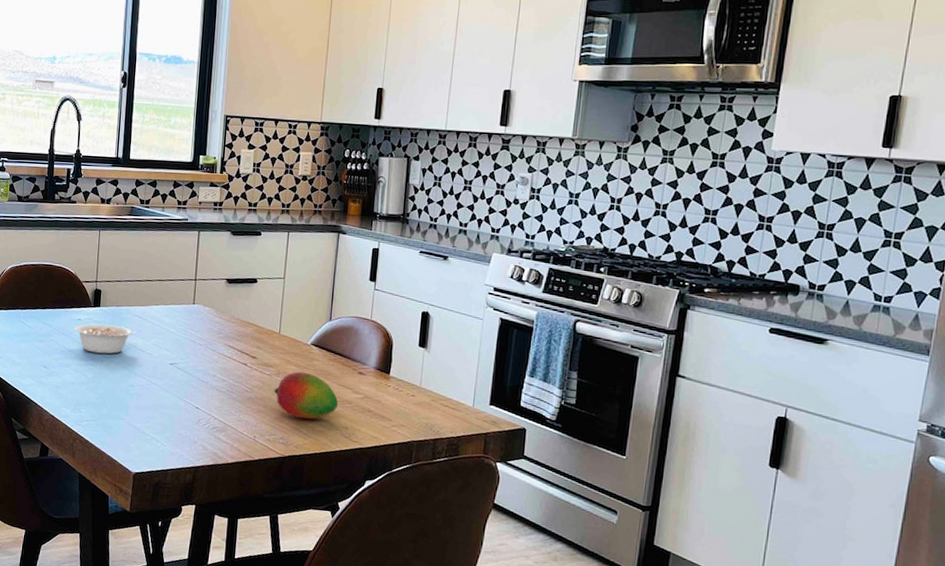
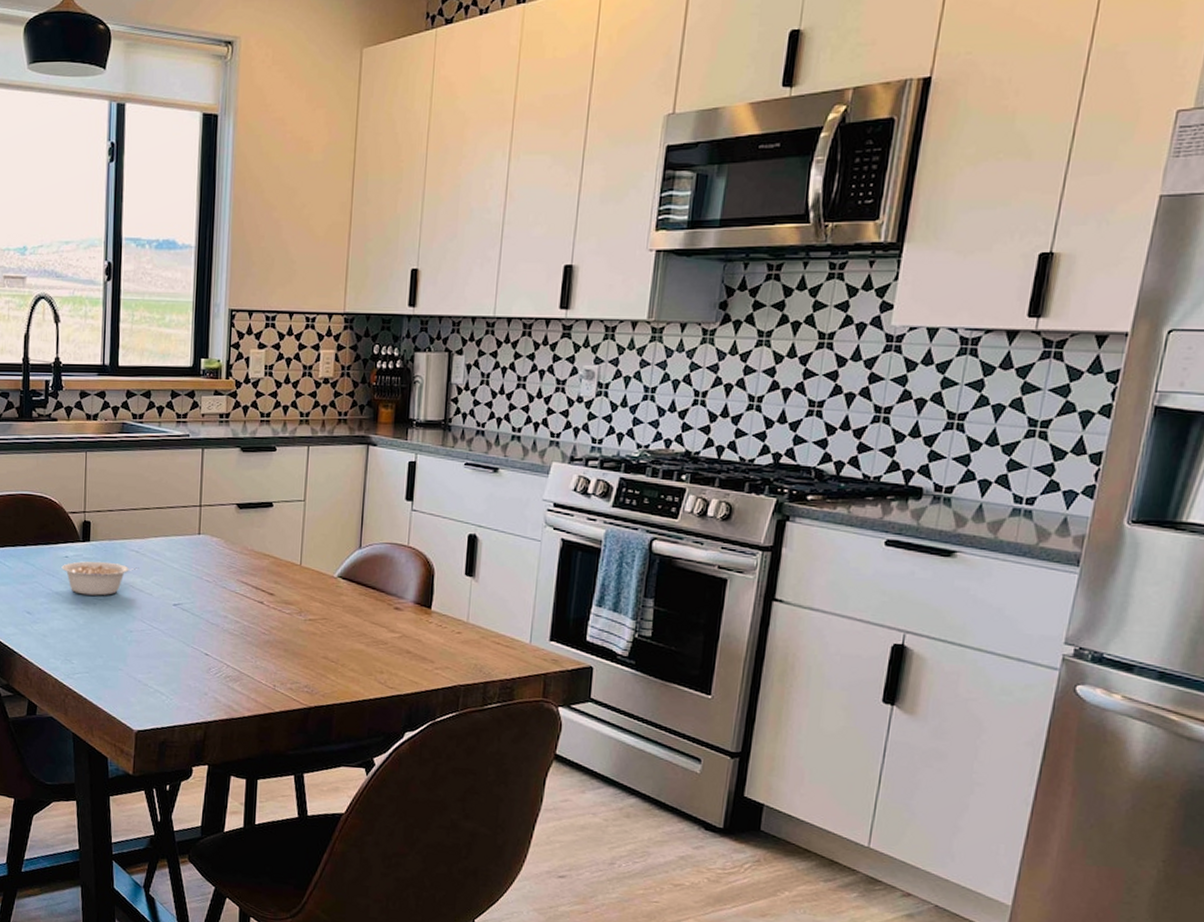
fruit: present [274,371,339,419] -> none [296,609,372,664]

